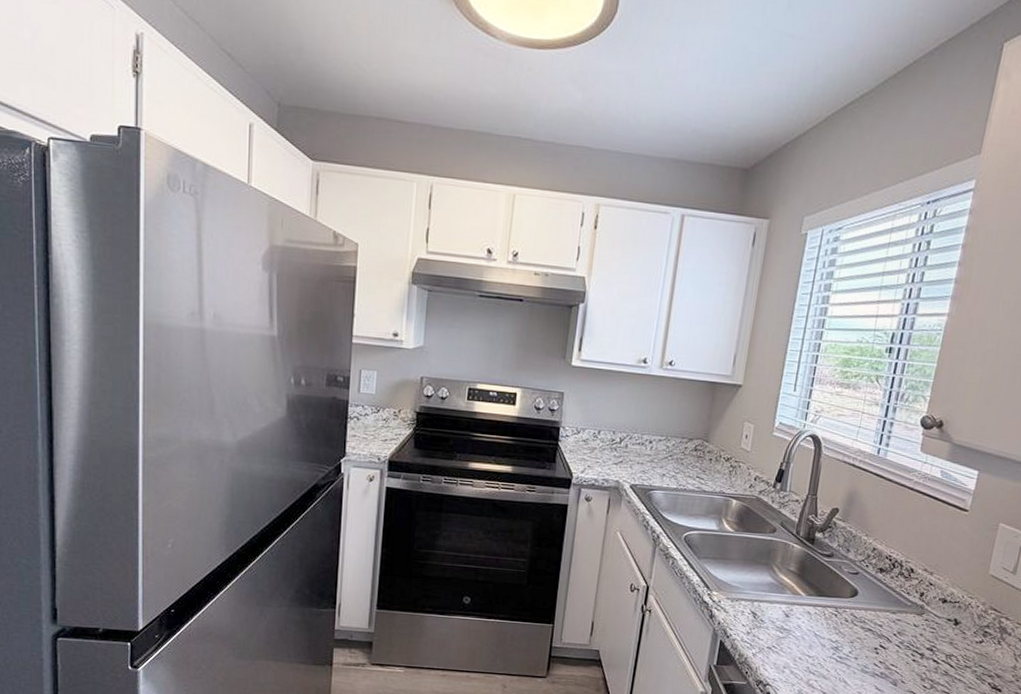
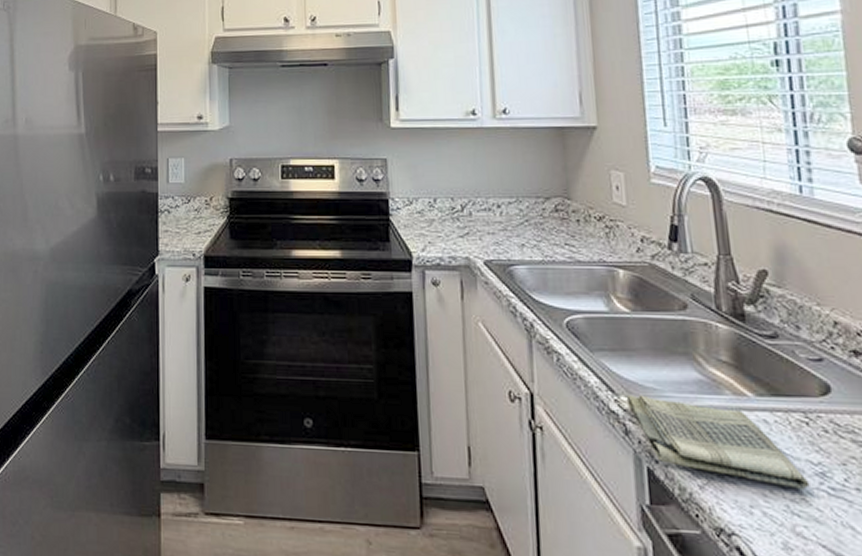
dish towel: none [717,590,826,657] -> present [626,394,810,489]

